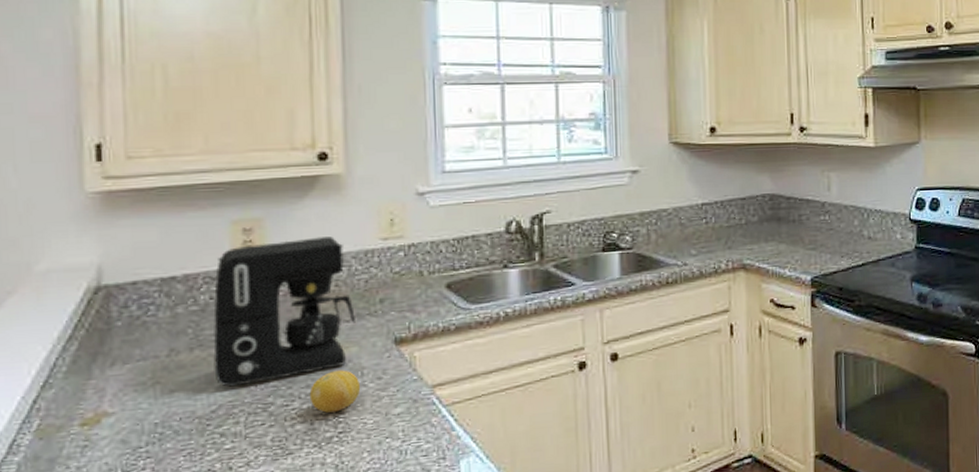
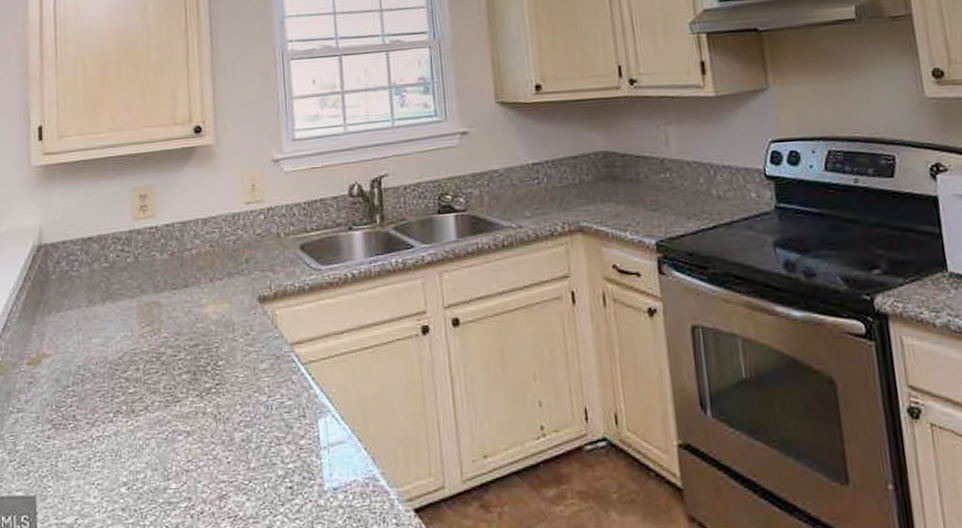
coffee maker: present [213,236,355,387] -> none [119,201,227,336]
fruit: present [309,370,361,413] -> none [192,325,233,365]

